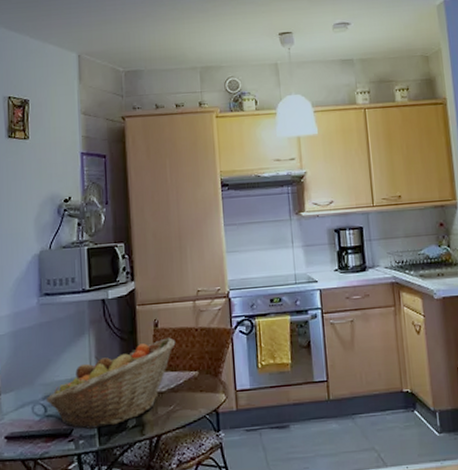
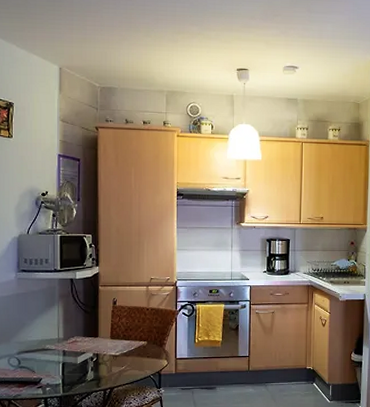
fruit basket: present [46,337,176,430] -> none [20,313,130,380]

